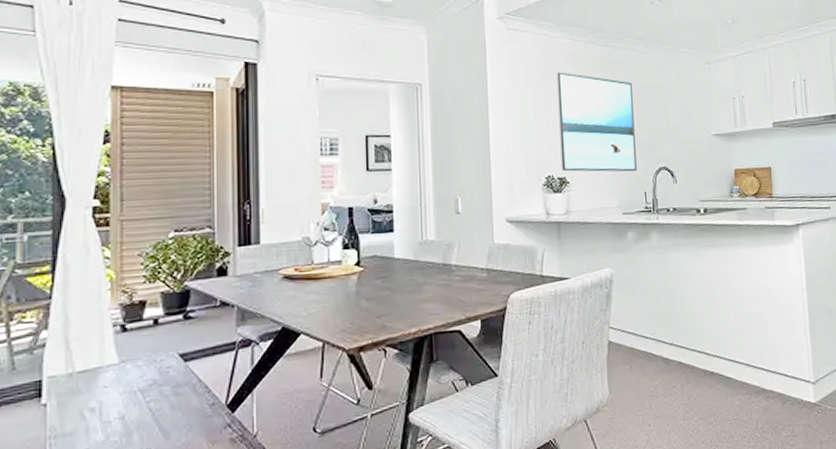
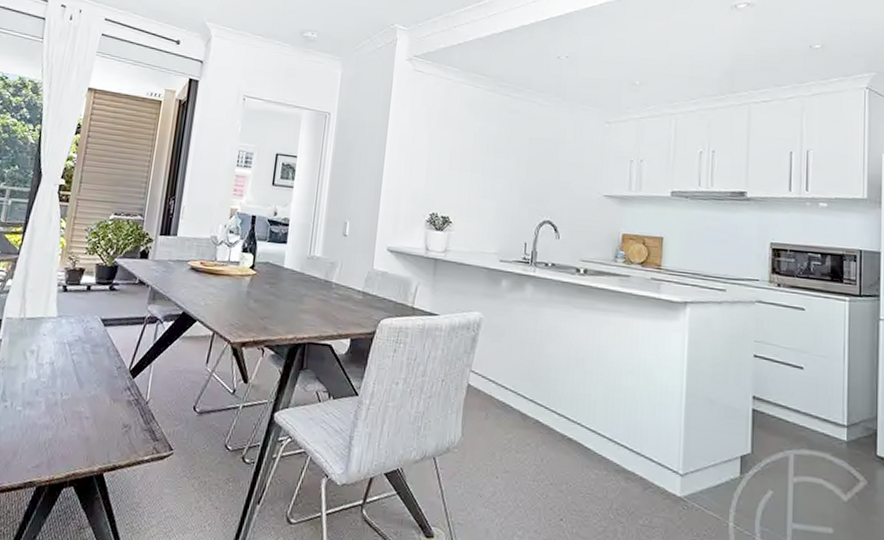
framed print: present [557,72,637,172] -> none [446,115,527,222]

